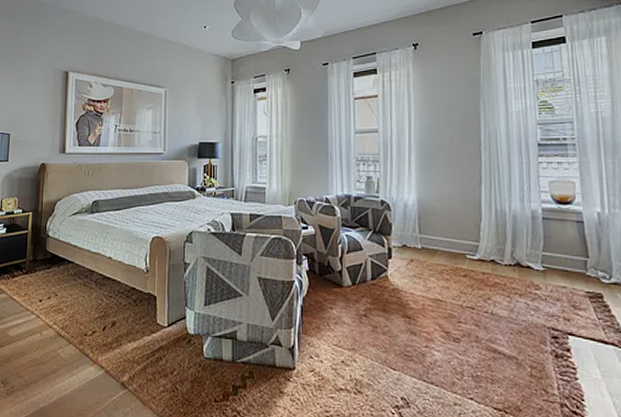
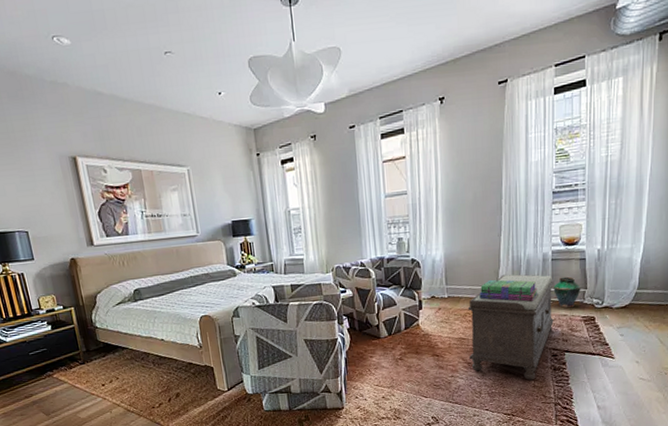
bench: none [444,229,551,367] -> present [467,274,555,381]
stack of books: none [458,233,529,265] -> present [479,279,538,302]
vase: none [547,240,581,279] -> present [553,276,581,308]

